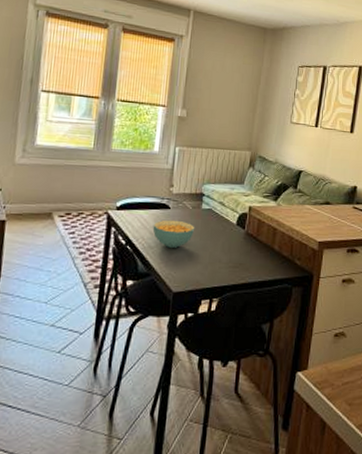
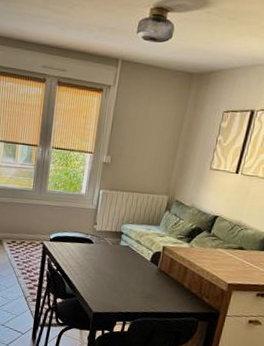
cereal bowl: present [152,220,195,248] -> none [78,252,114,277]

